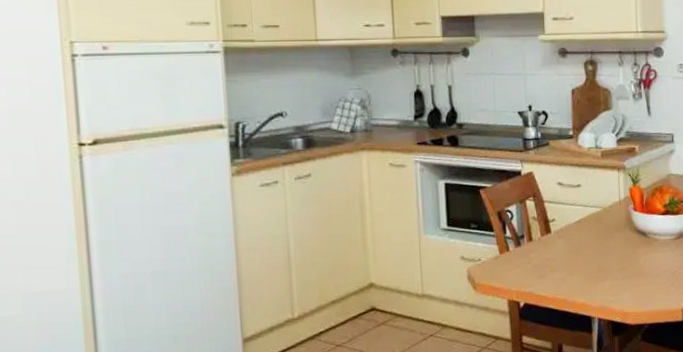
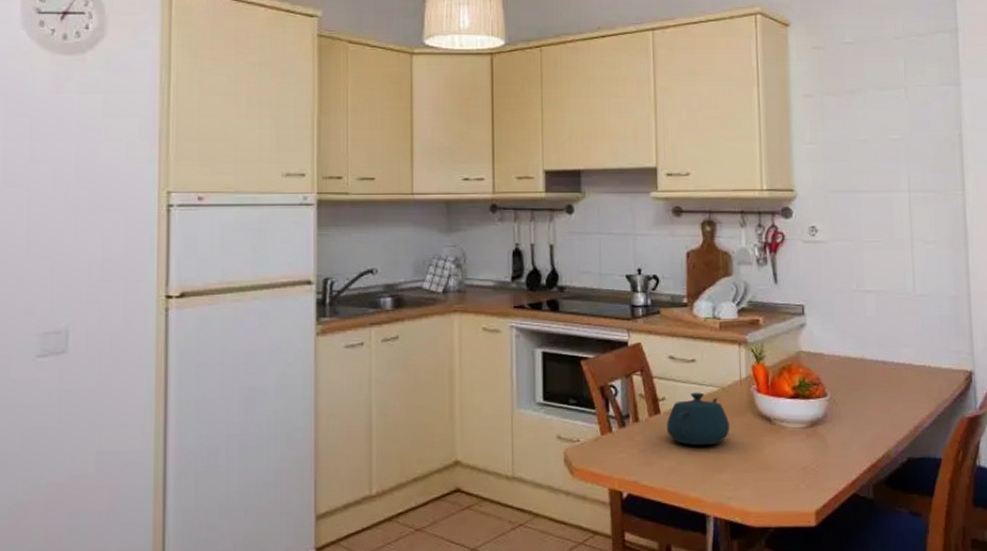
teapot: none [556,213,611,259] -> present [666,392,730,446]

